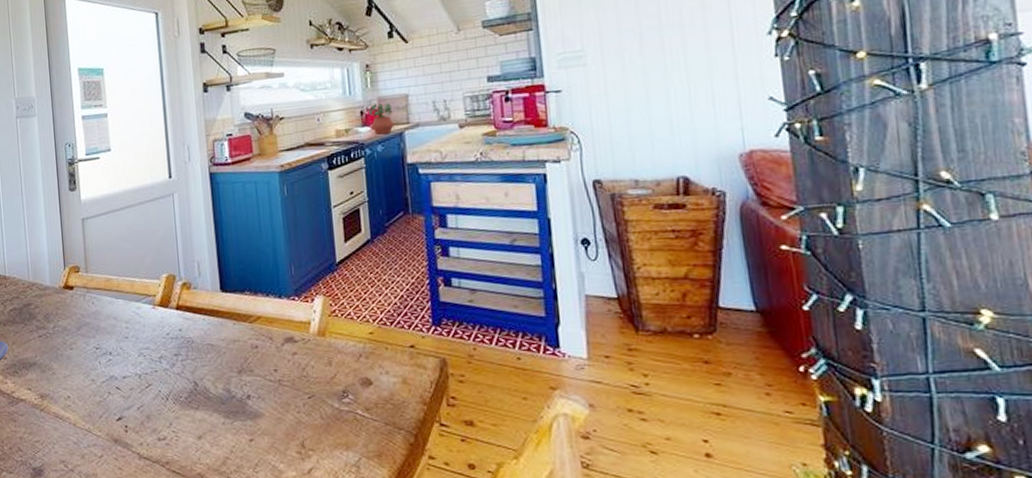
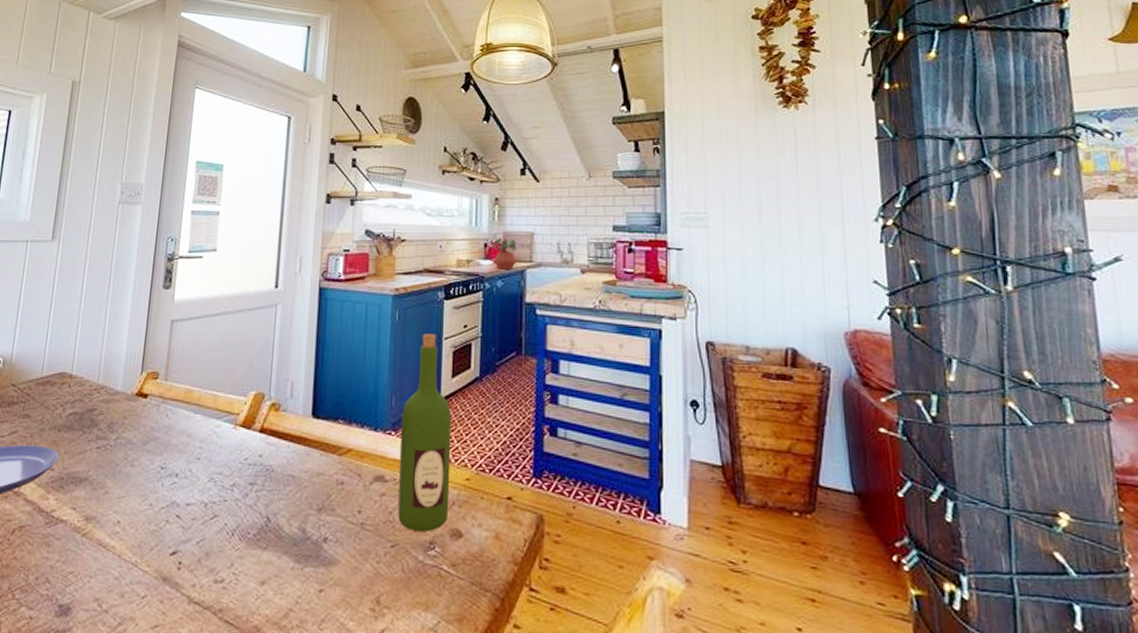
wine bottle: none [302,203,357,382] -> present [398,333,452,531]

